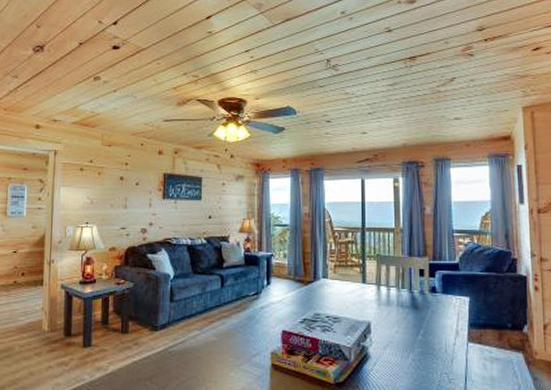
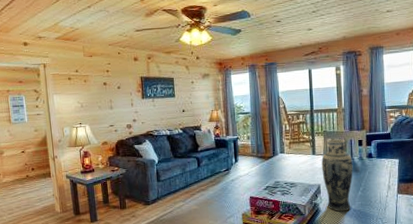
vase: none [373,265,412,360] -> present [321,138,353,212]

